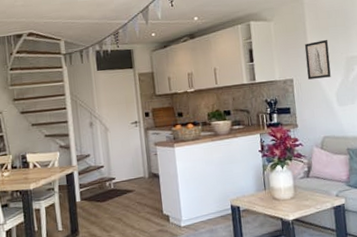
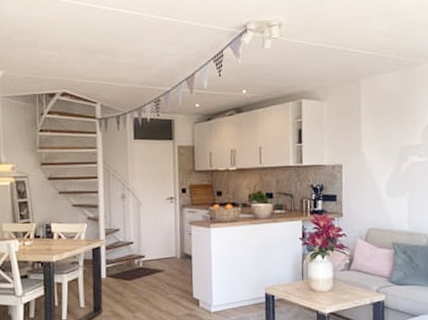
wall art: present [304,39,331,80] -> none [357,125,383,167]

